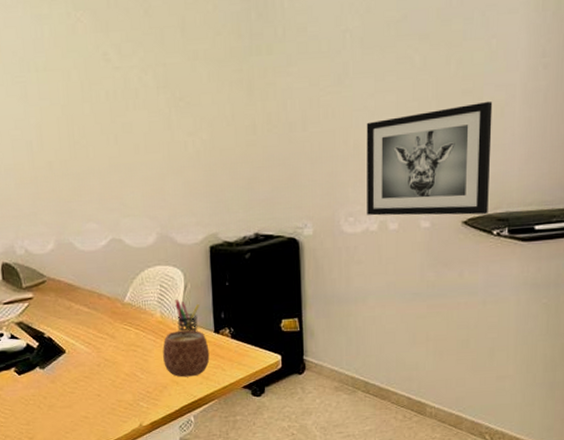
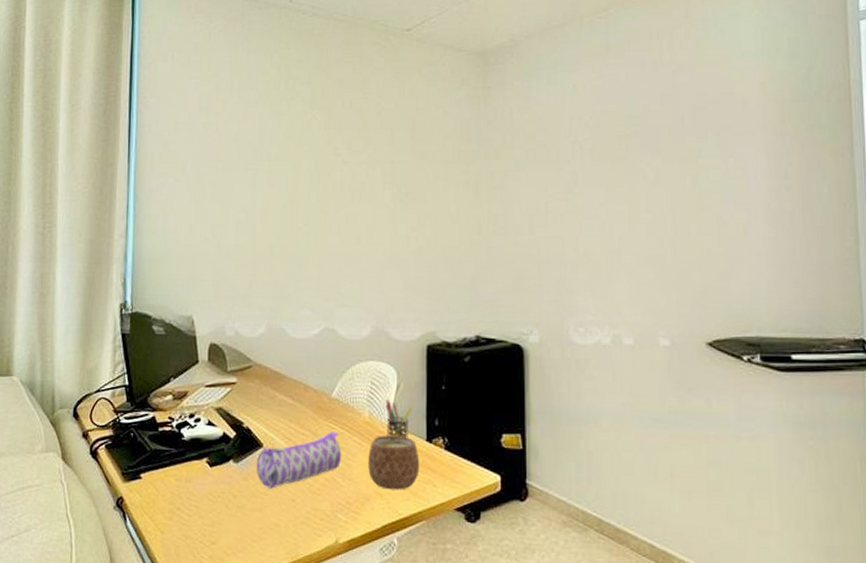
pencil case: none [60,332,139,388] -> present [256,431,341,489]
wall art: present [366,101,493,216] -> none [597,218,736,336]

